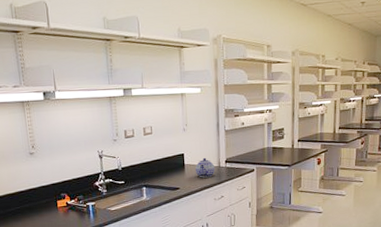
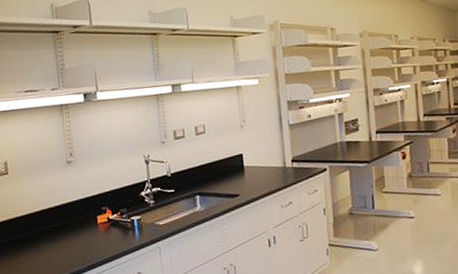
teapot: present [195,157,215,178] -> none [257,157,280,182]

